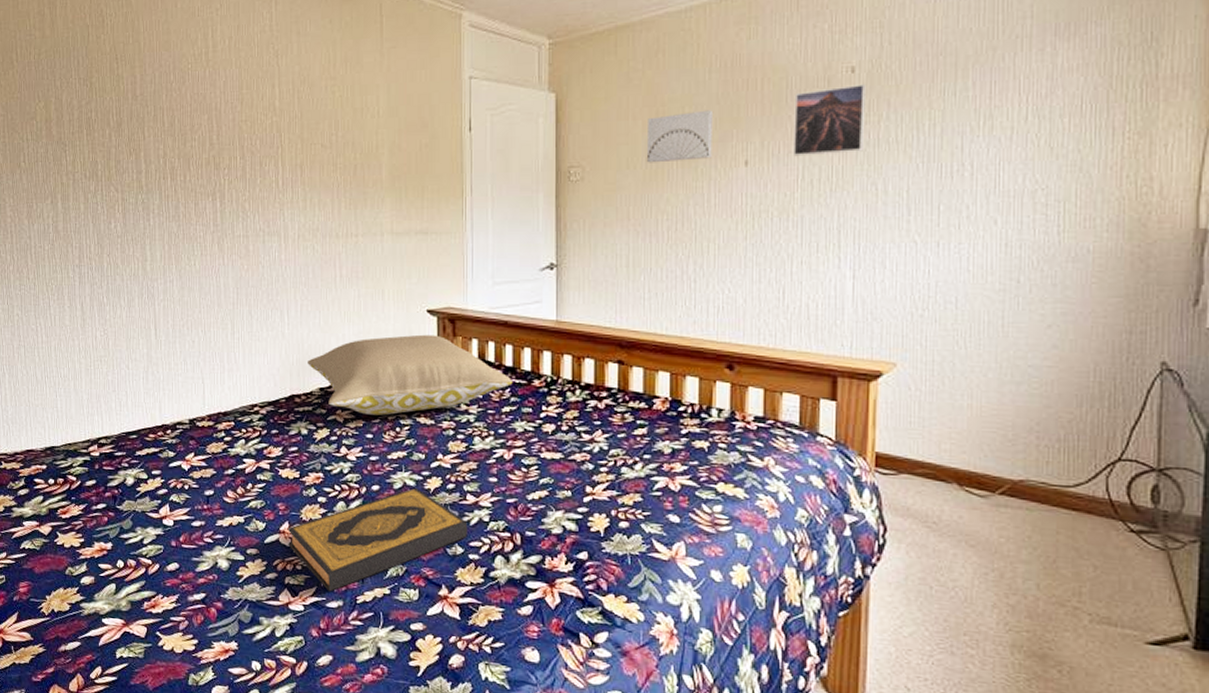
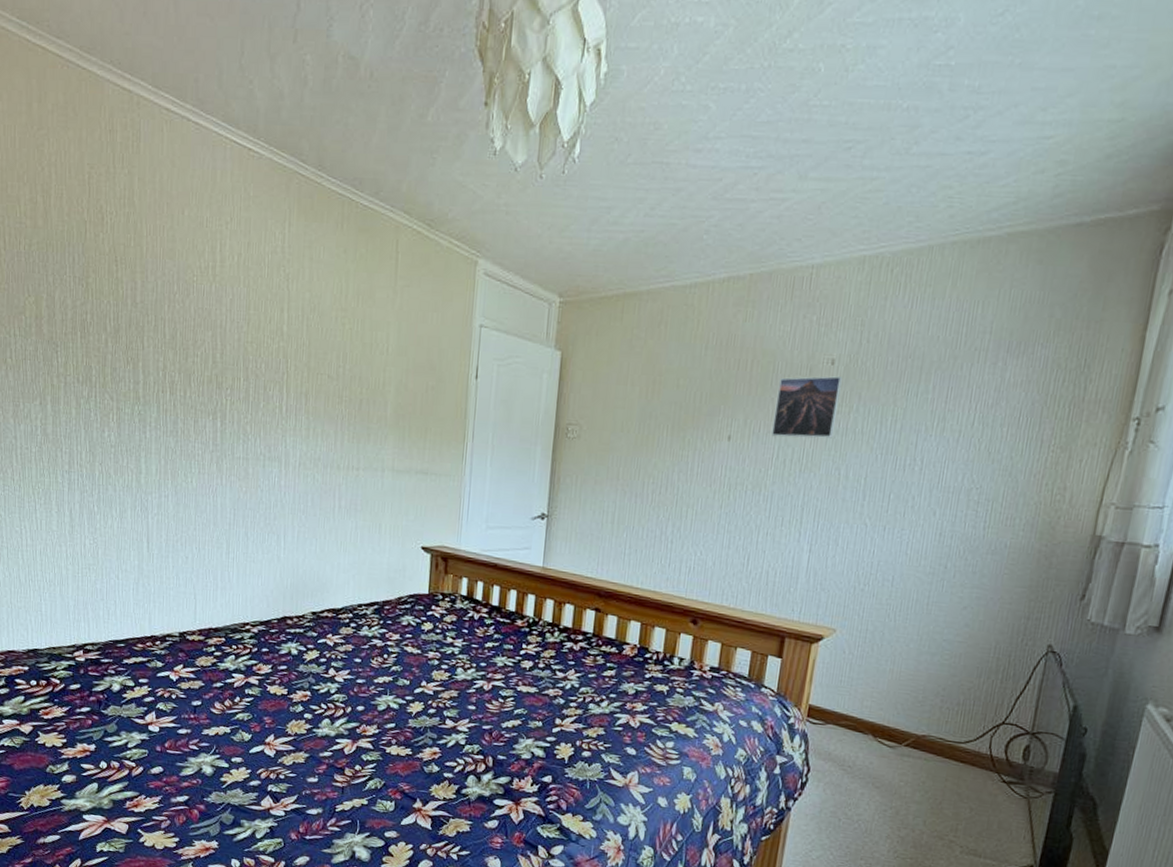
hardback book: present [288,487,468,592] -> none [273,710,445,800]
pillow: present [308,334,513,416] -> none [301,569,498,642]
wall art: present [646,110,712,163] -> none [639,384,704,430]

